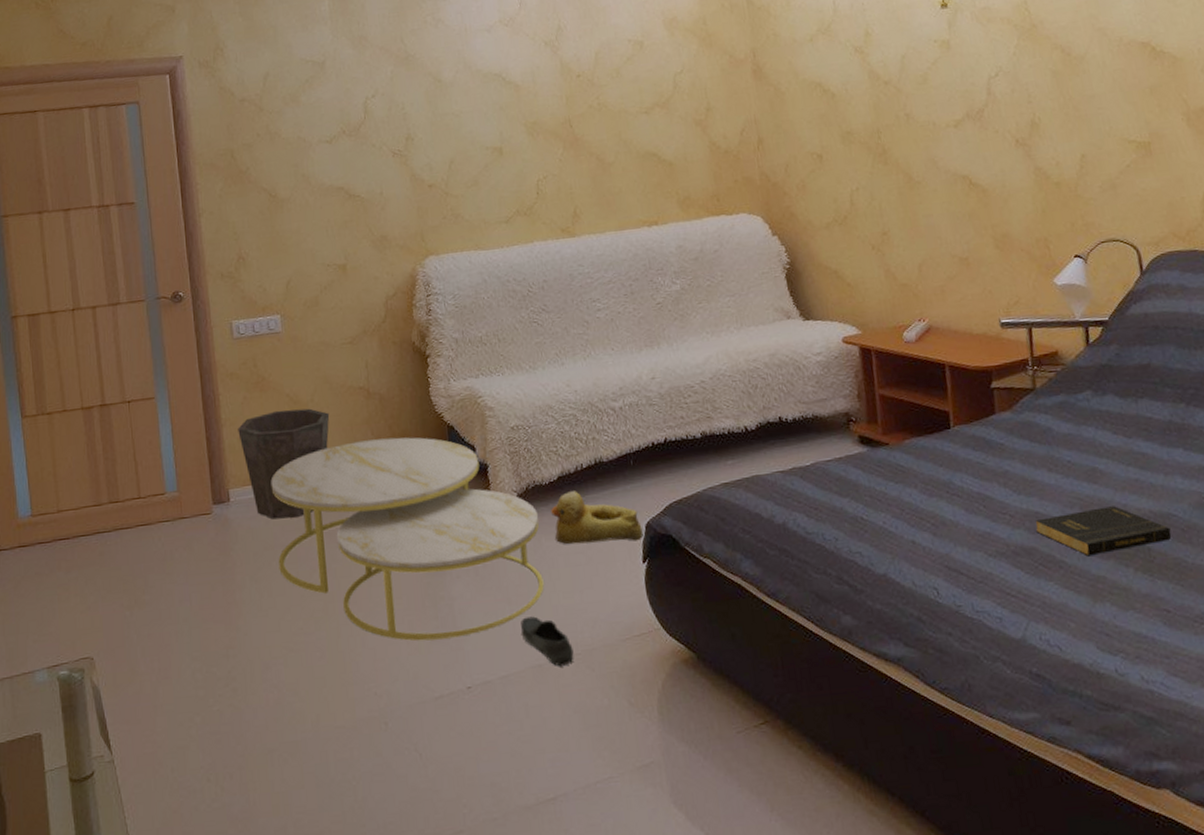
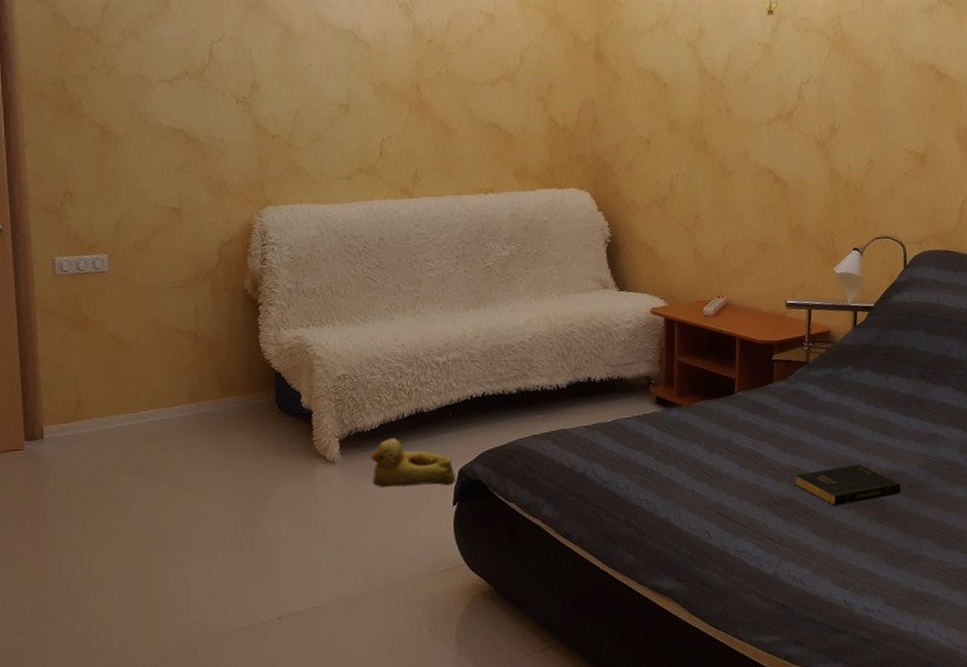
waste bin: present [238,408,330,520] -> none [56,349,155,457]
coffee table: present [271,437,544,641] -> none [88,381,359,575]
shoe: present [521,616,574,667] -> none [334,553,382,599]

